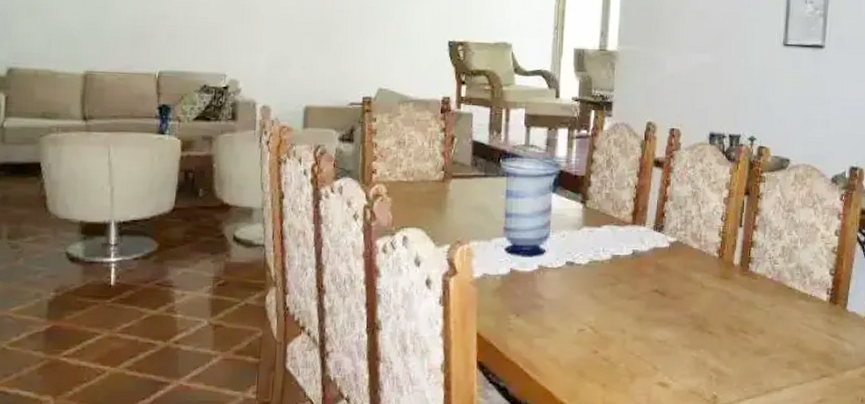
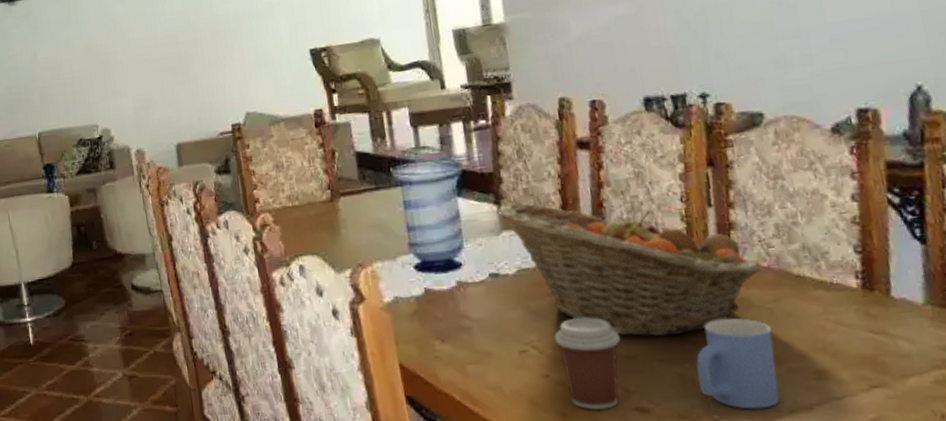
fruit basket: none [584,204,766,327] -> present [499,202,761,337]
coffee cup: none [607,305,658,384] -> present [553,317,621,411]
mug: none [707,316,765,388] -> present [696,317,780,409]

